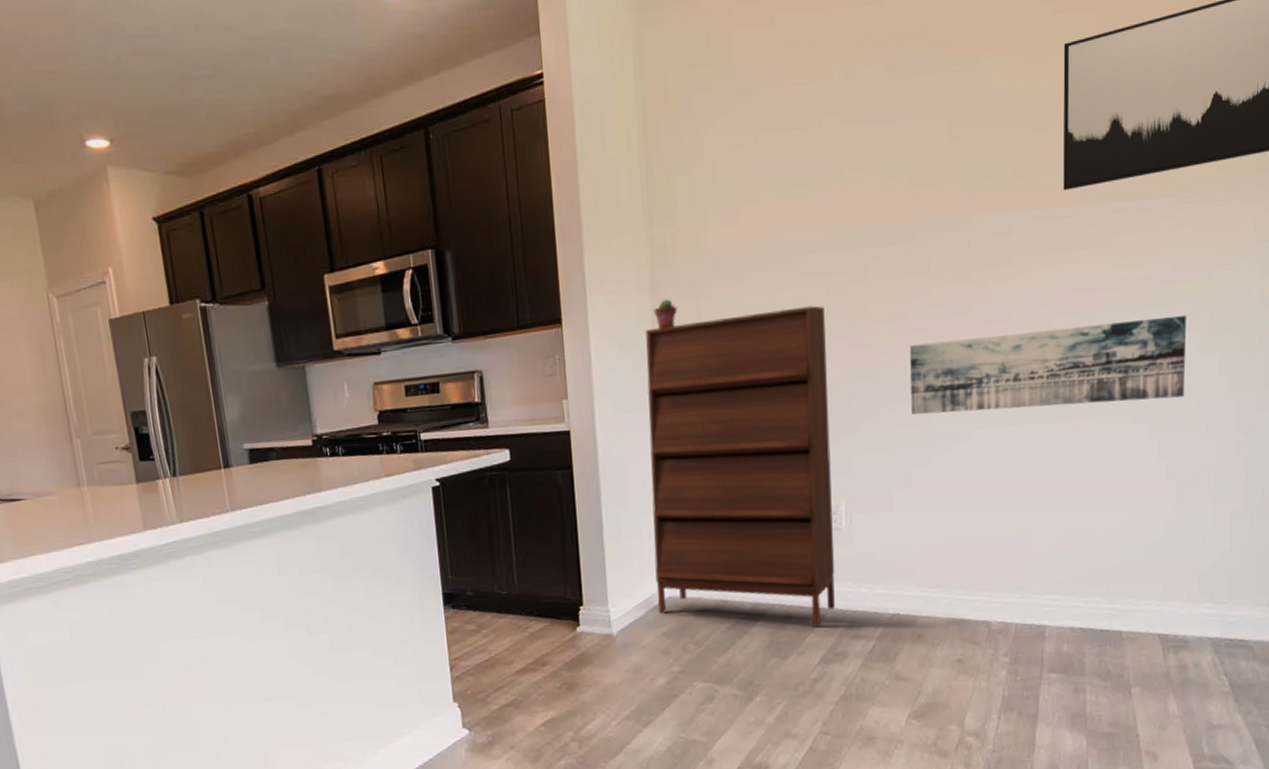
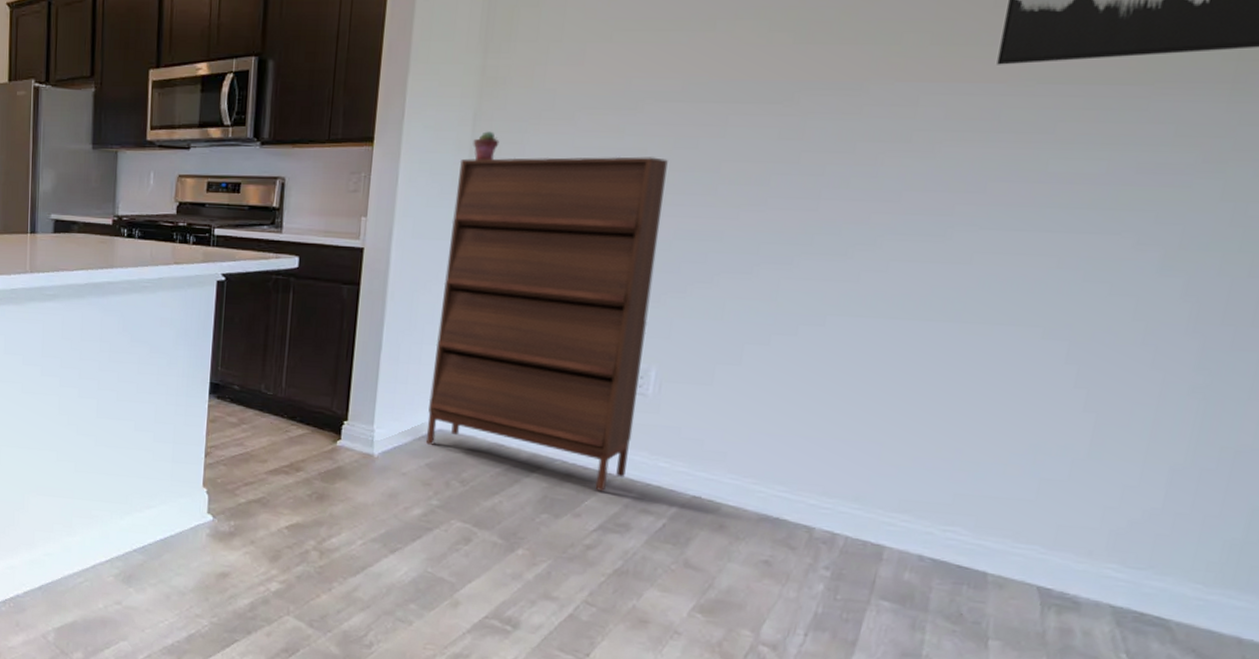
wall art: present [909,315,1186,415] -> none [754,213,1146,319]

